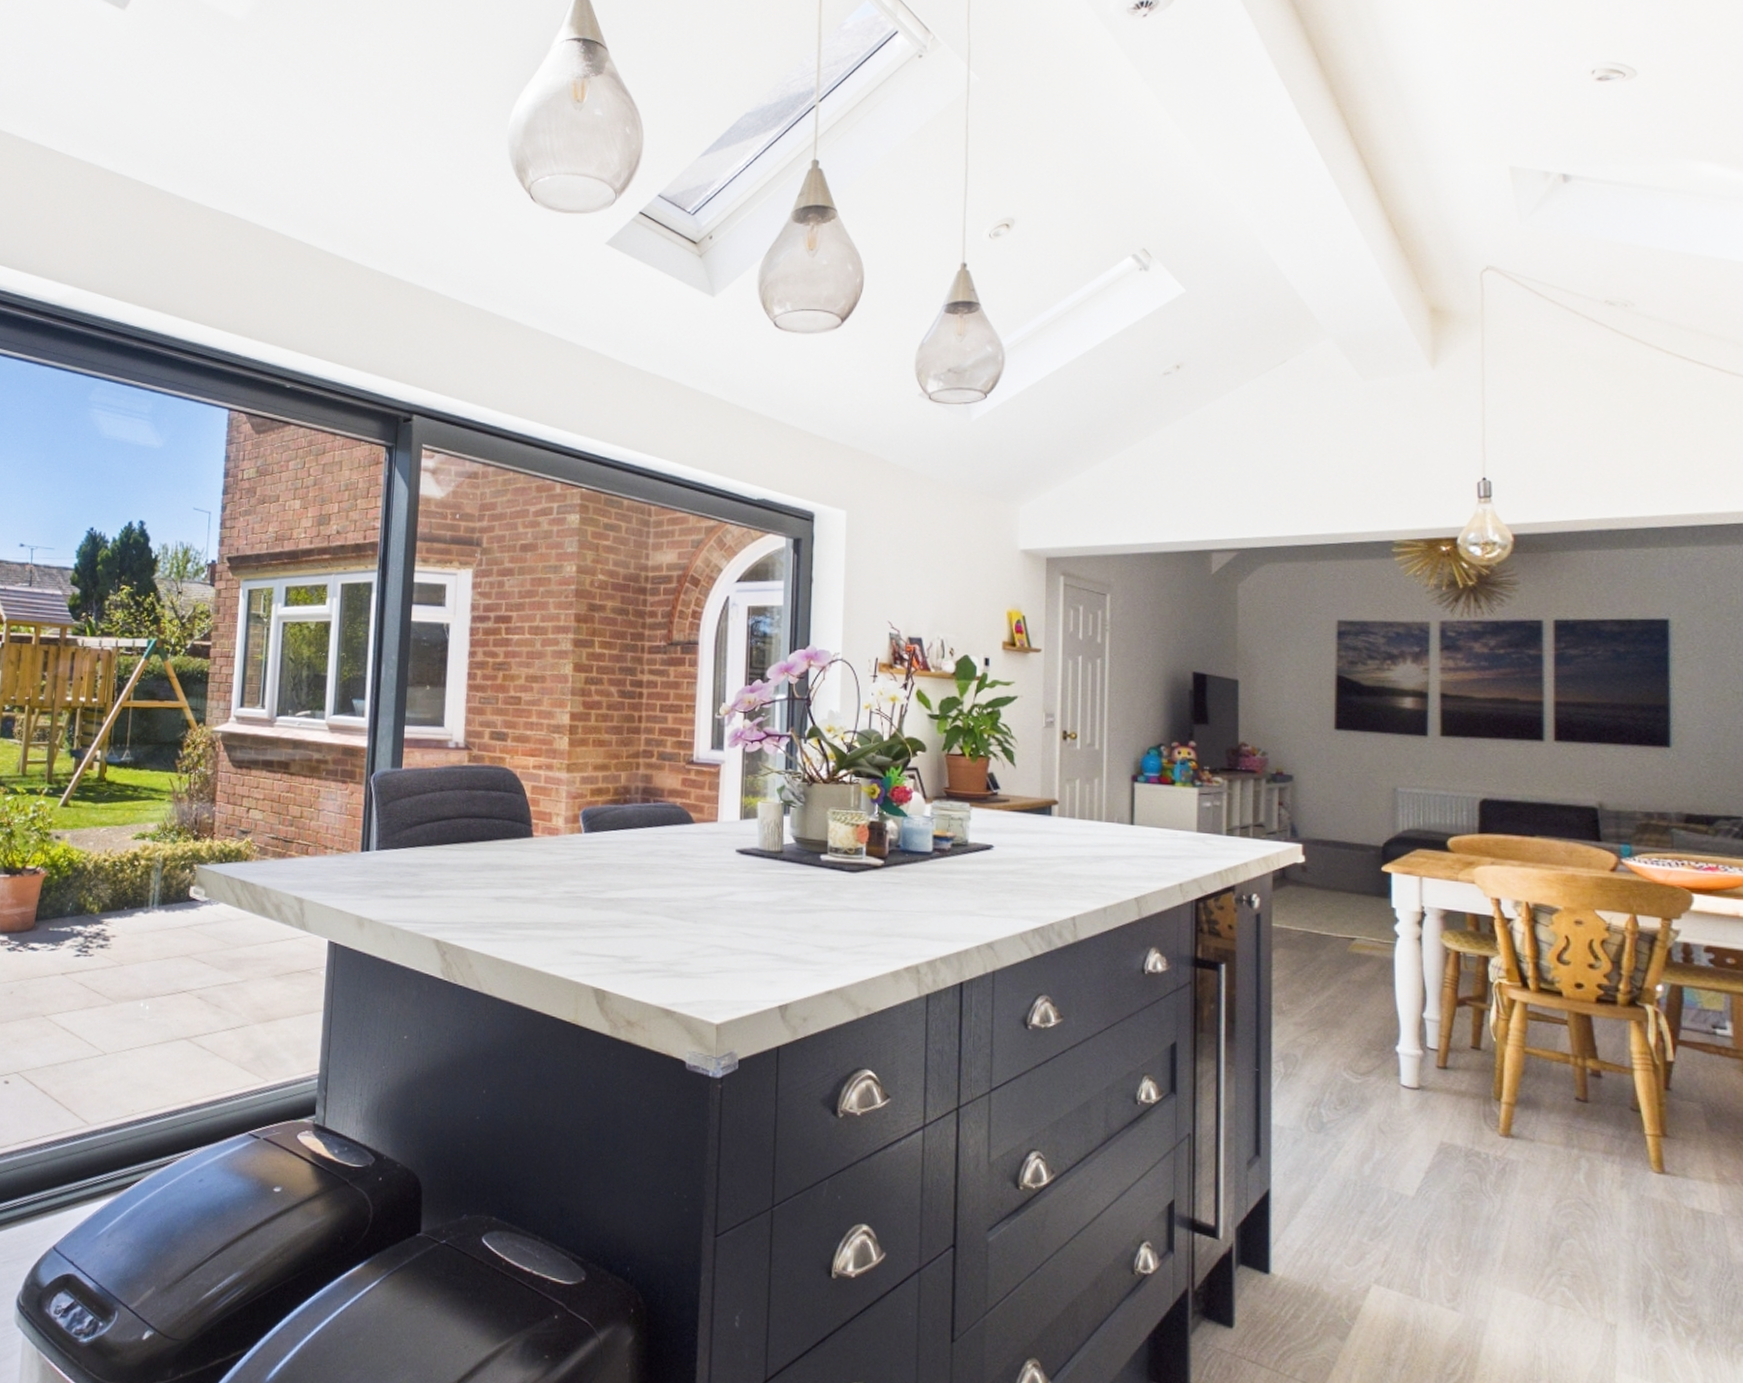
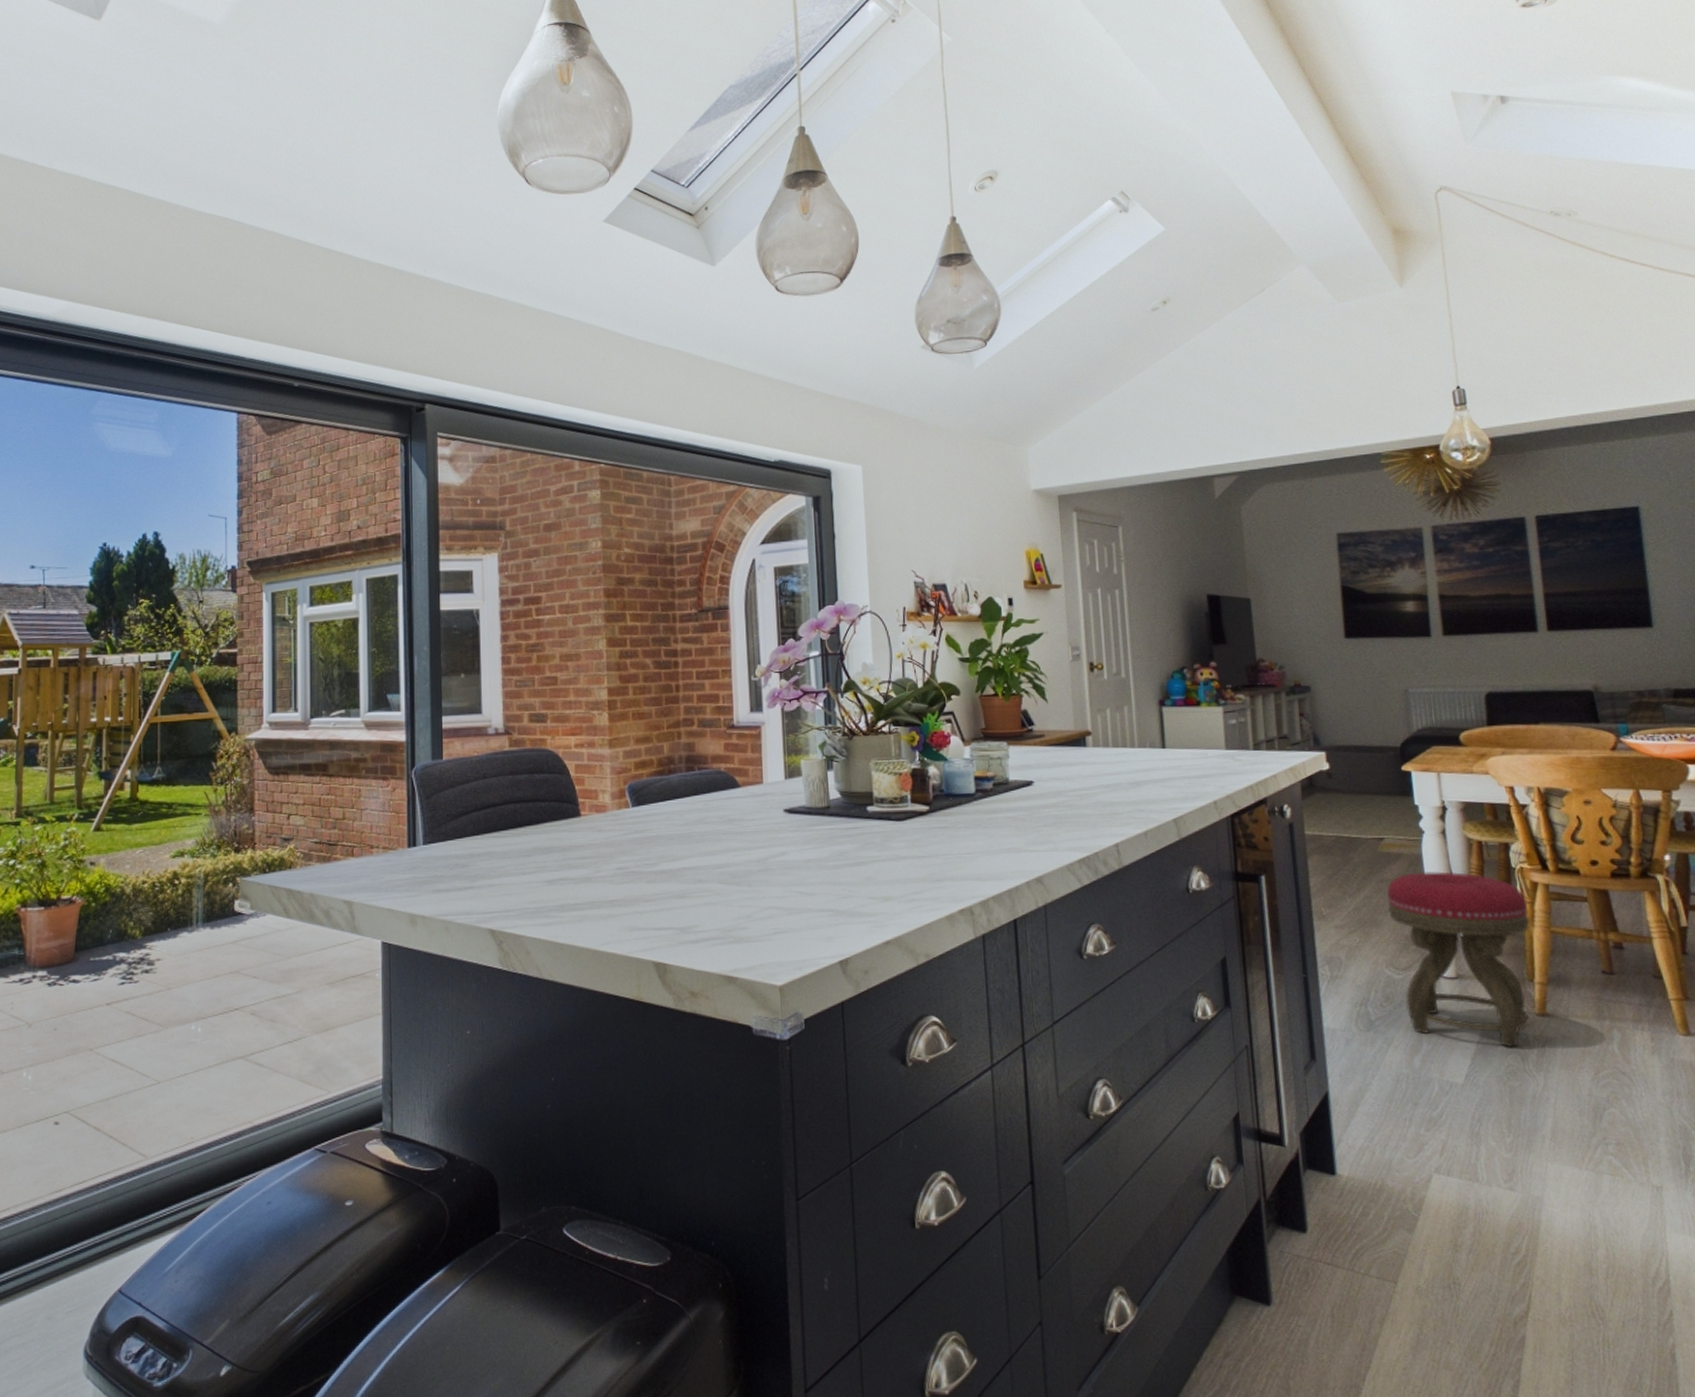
stool: none [1353,976,1503,1166] -> present [1387,871,1530,1048]

